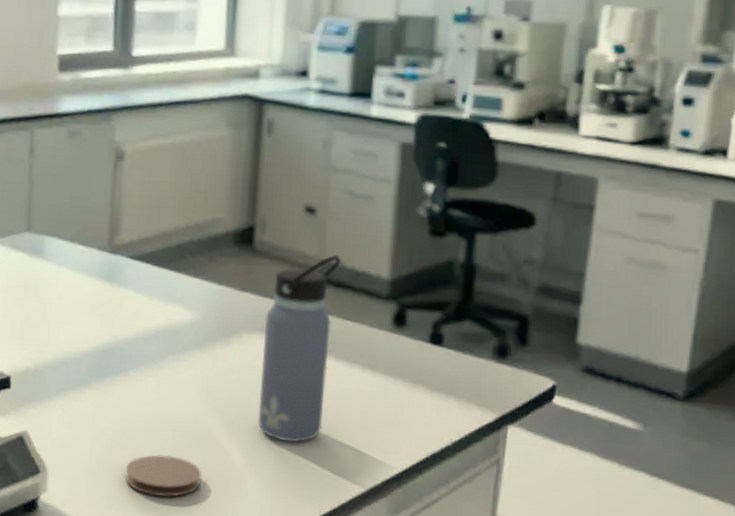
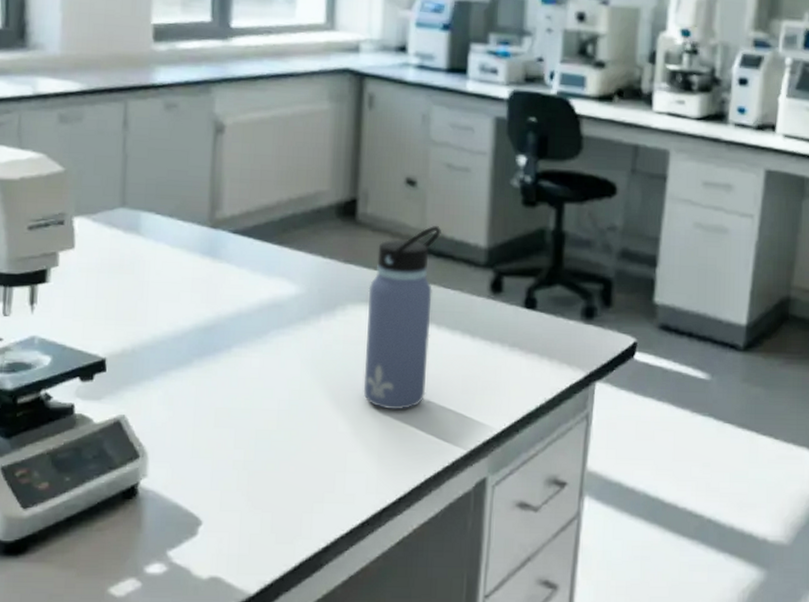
coaster: present [125,454,202,497] -> none [230,431,309,473]

